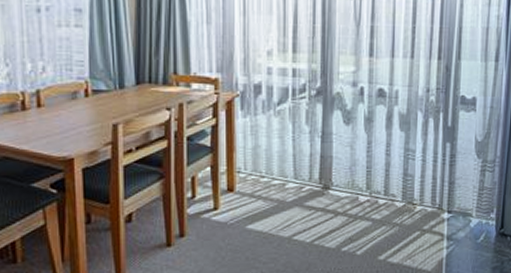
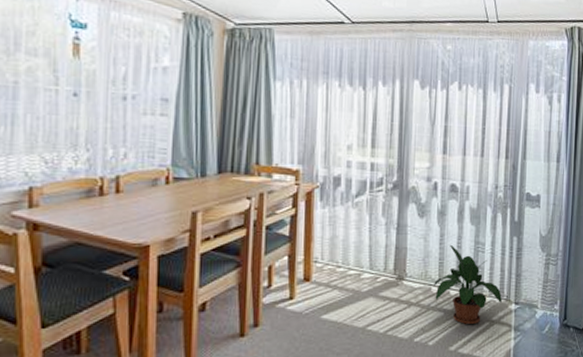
potted plant: none [361,152,434,233] -> present [434,244,502,324]

